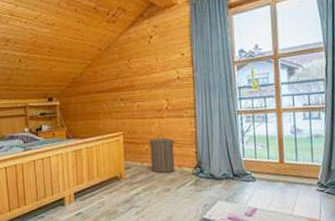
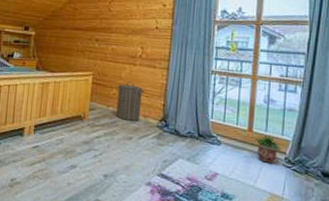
potted plant: none [286,164,314,190] -> present [254,135,283,163]

